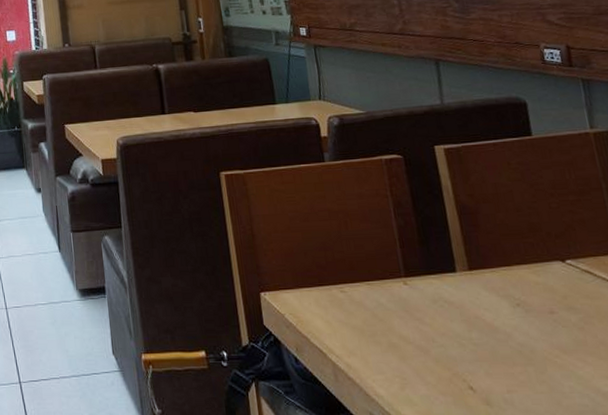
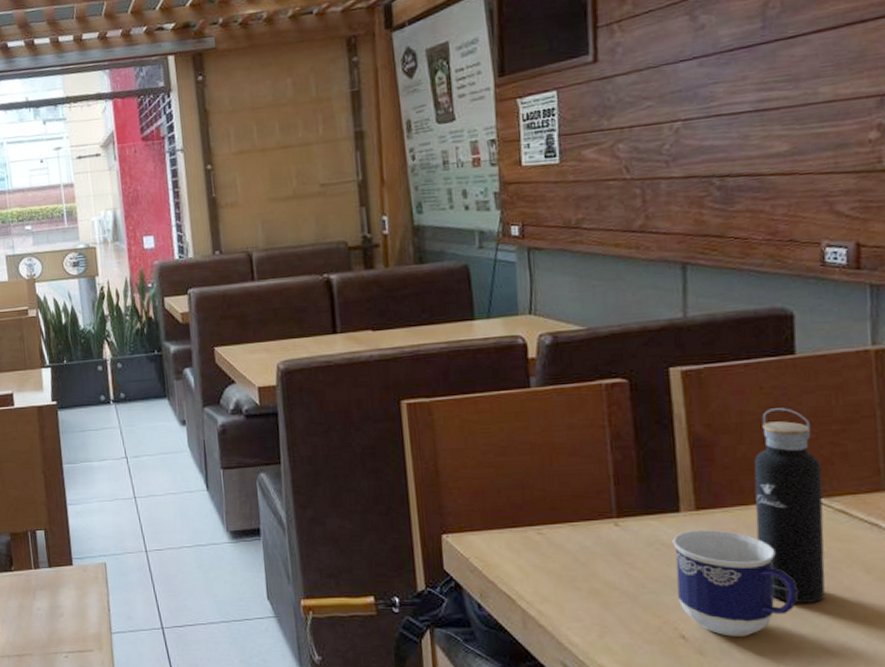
cup: none [452,288,562,388] -> present [672,530,798,637]
water bottle: none [511,181,585,356] -> present [754,408,825,604]

